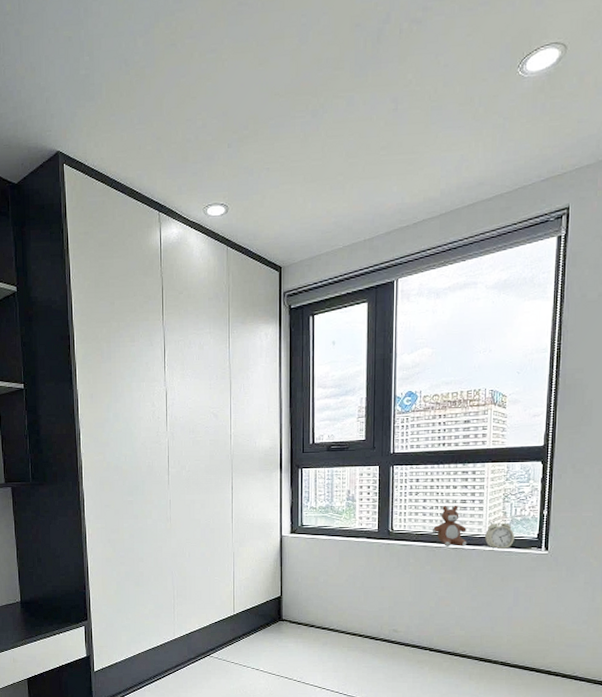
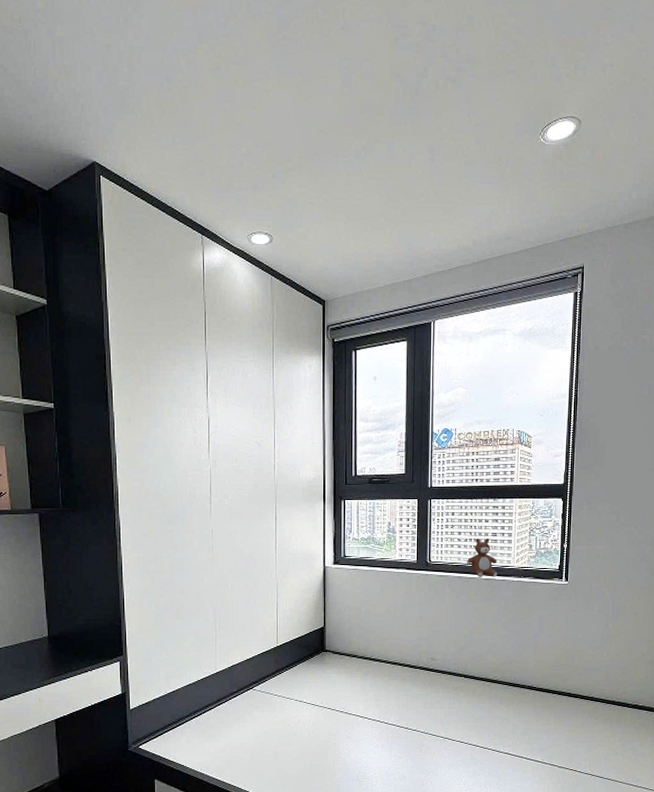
alarm clock: present [485,519,514,550] -> none [513,551,539,580]

